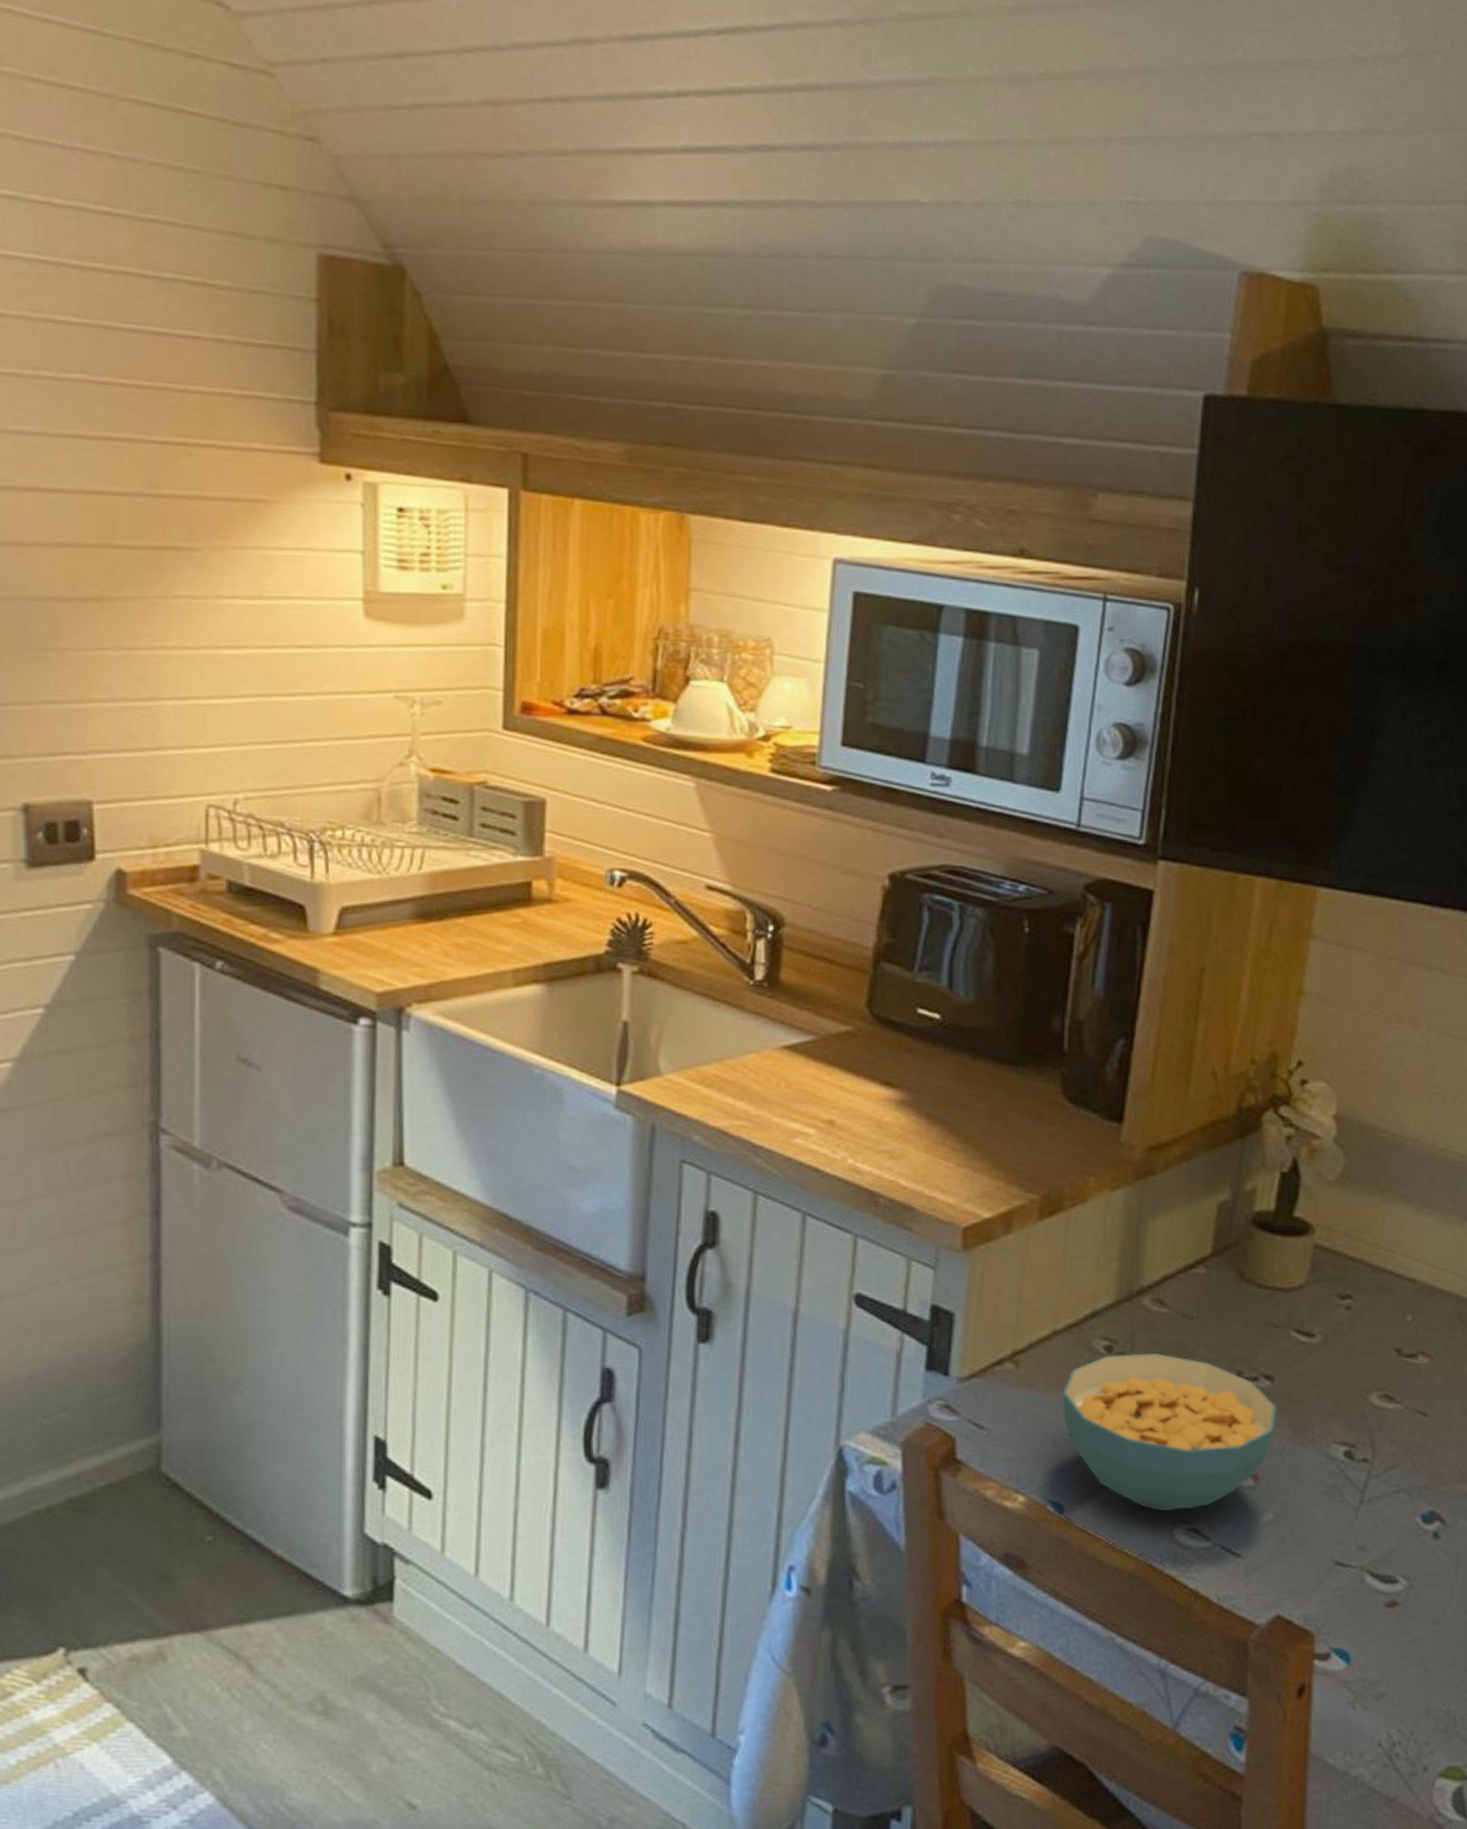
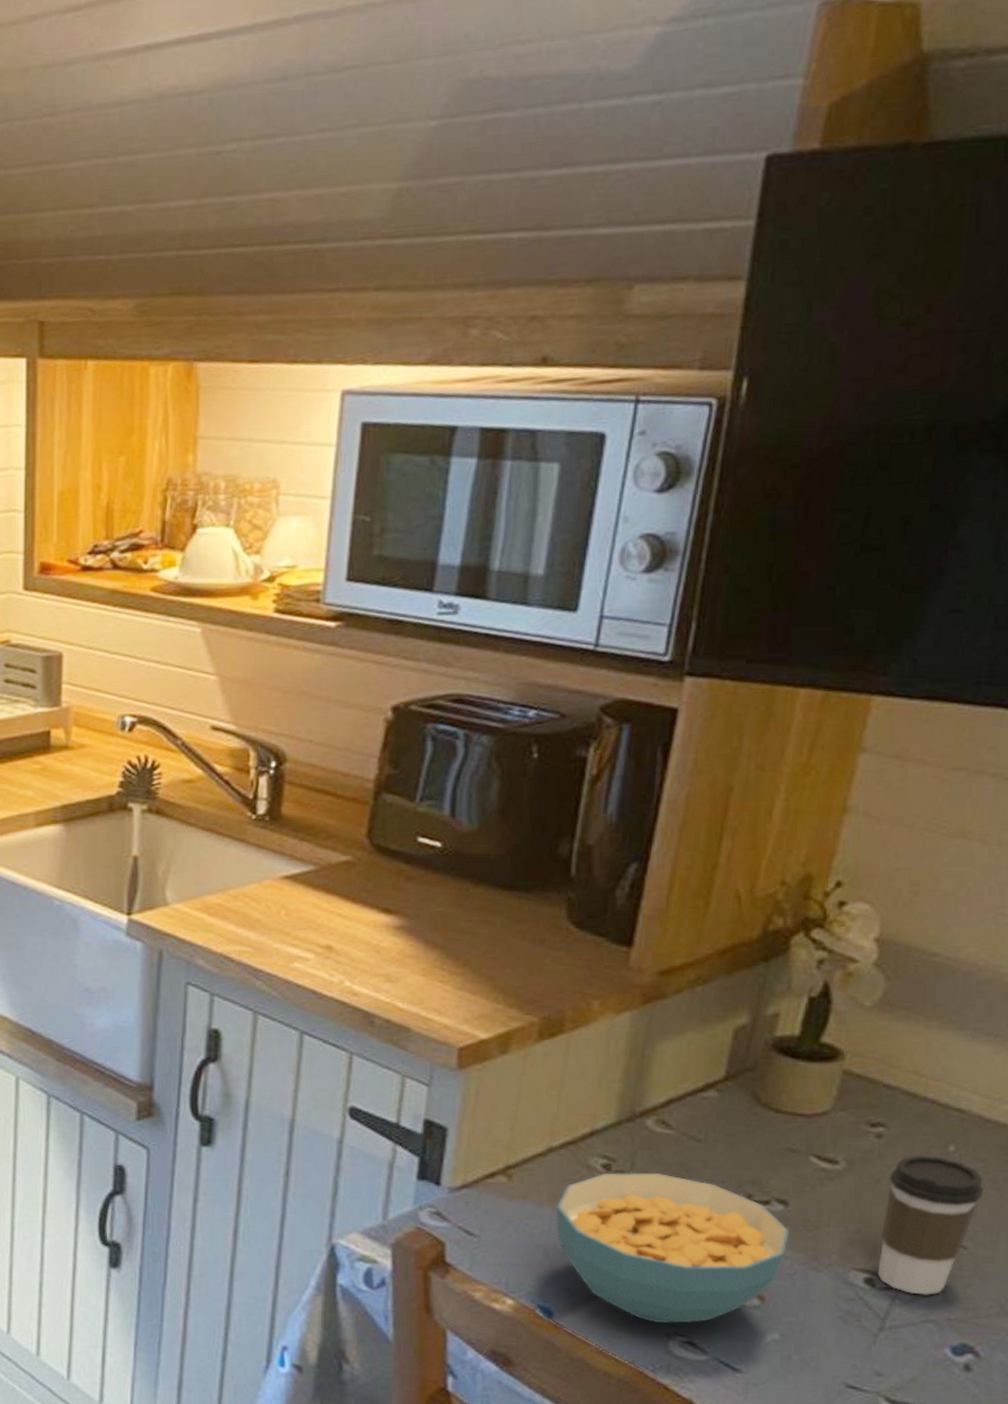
coffee cup: none [1354,1325,1438,1465] -> present [877,1155,984,1295]

